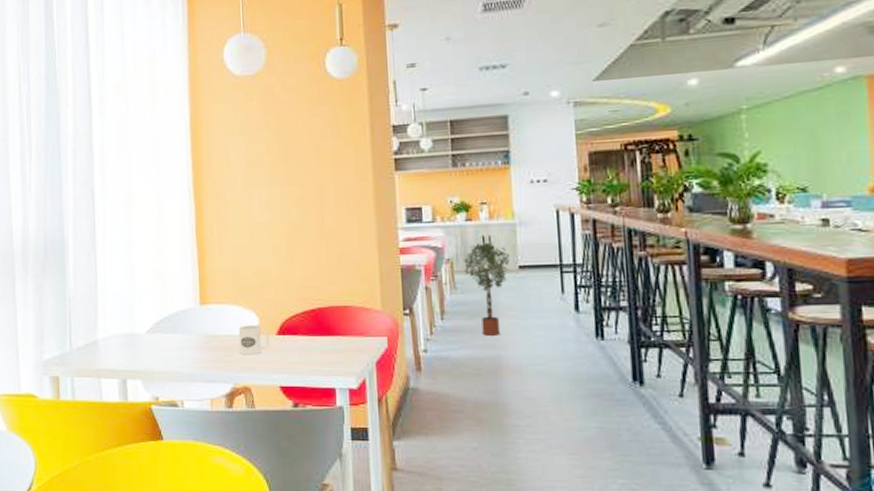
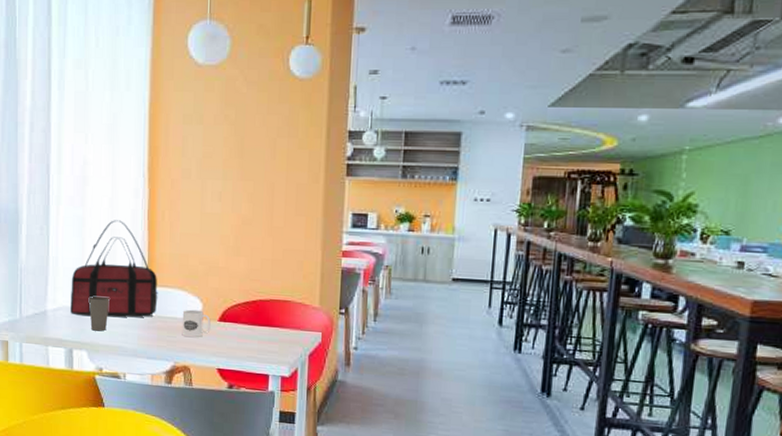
duffel bag: none [121,238,213,343] -> present [71,220,159,318]
cup: none [141,319,162,357] -> present [89,296,110,331]
potted tree: present [462,241,510,336] -> none [400,252,446,341]

